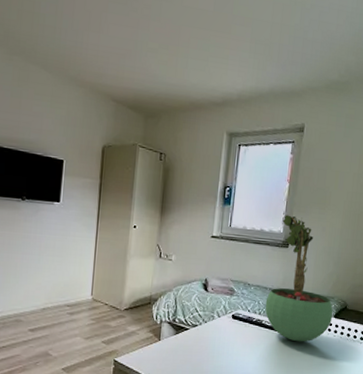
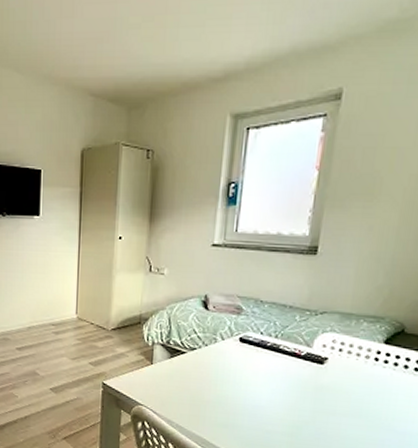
potted plant: present [265,215,333,342] -> none [283,212,383,374]

